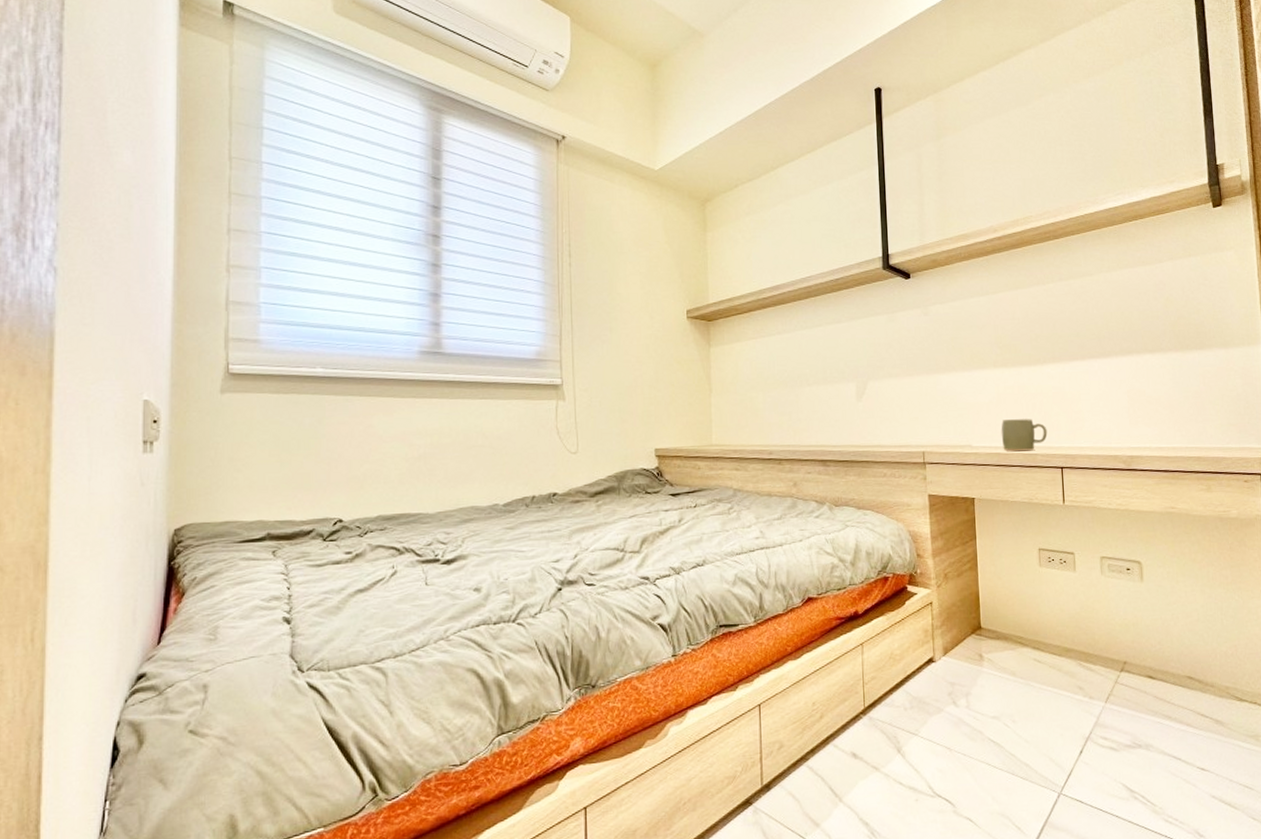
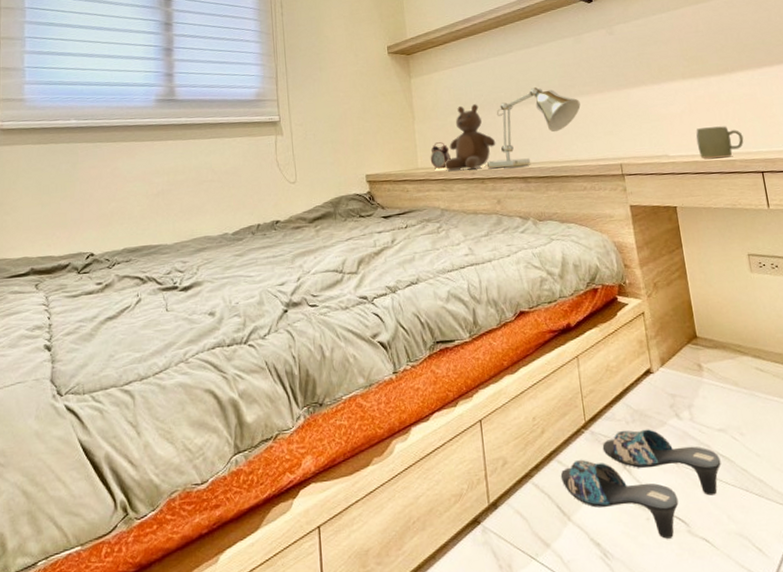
alarm clock: none [725,418,747,448] -> present [430,142,451,171]
teddy bear: none [740,380,797,449] -> present [444,104,496,171]
desk lamp: none [786,366,888,450] -> present [487,87,581,169]
slippers: none [835,715,992,819] -> present [560,429,721,539]

